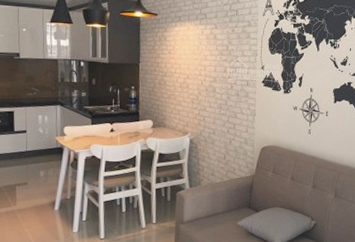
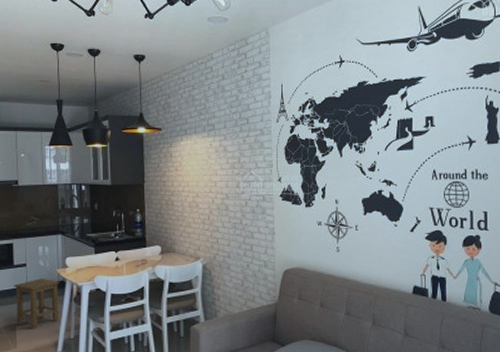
stool: none [14,144,58,190] -> present [14,279,60,330]

